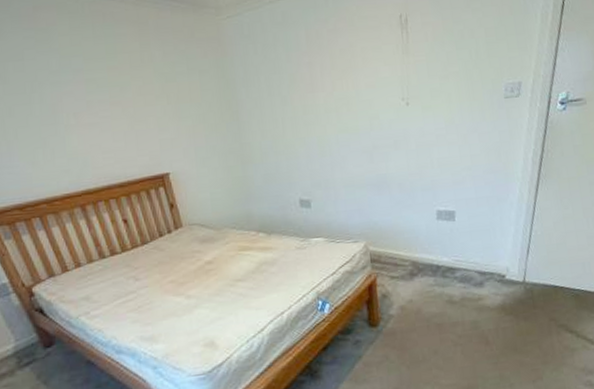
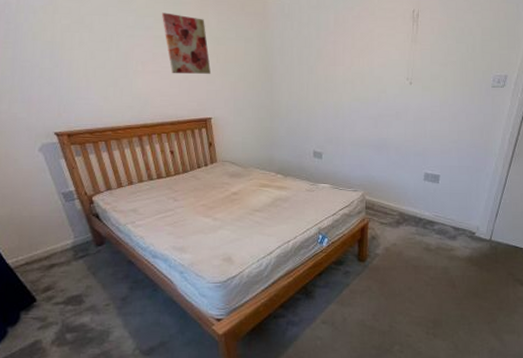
wall art: none [91,49,161,123] -> present [161,12,211,74]

